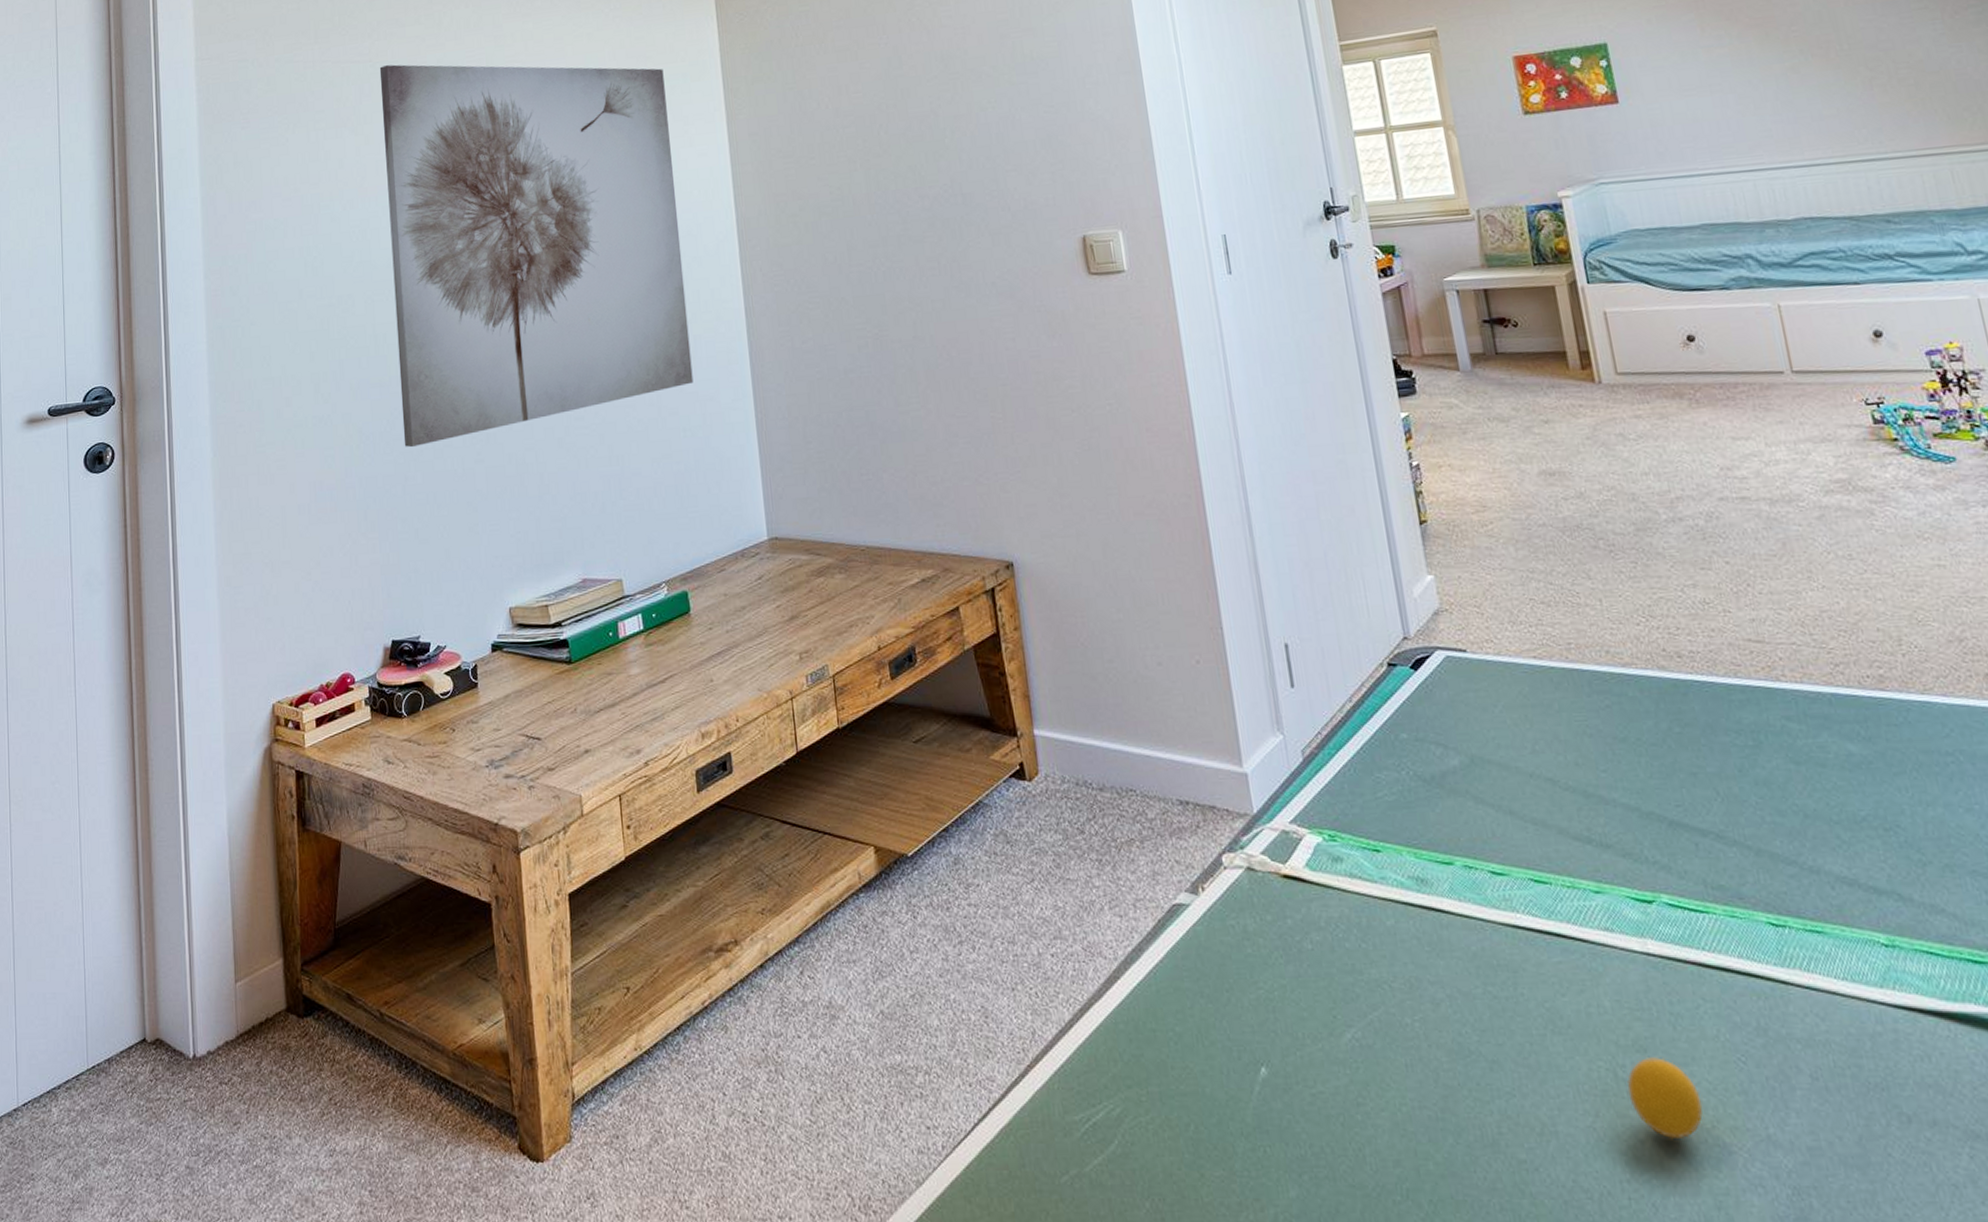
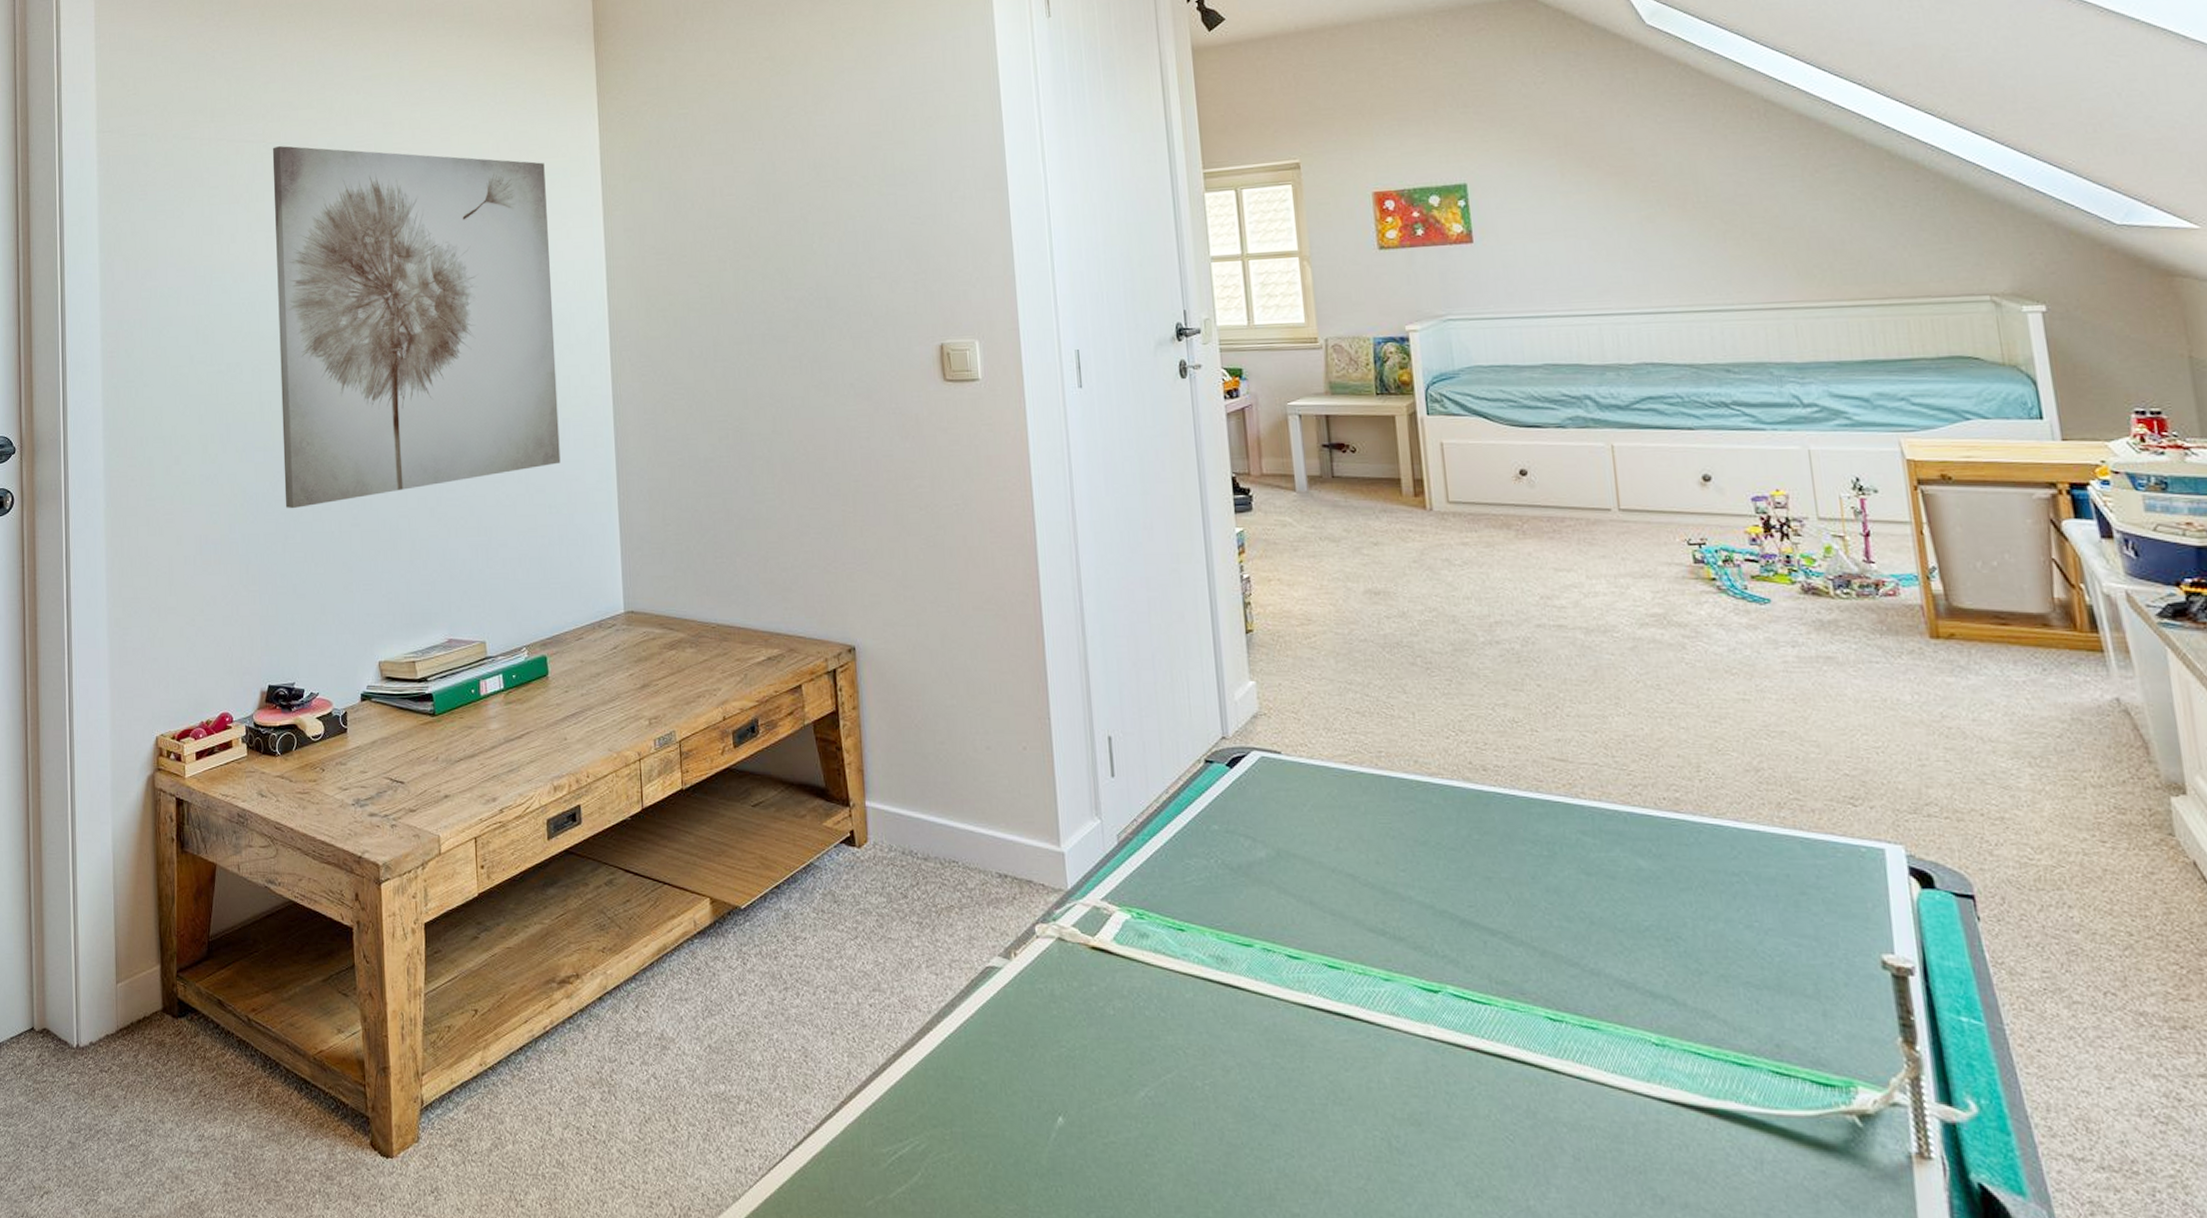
ping-pong ball: present [1627,1057,1703,1140] -> none [1399,1131,1469,1205]

